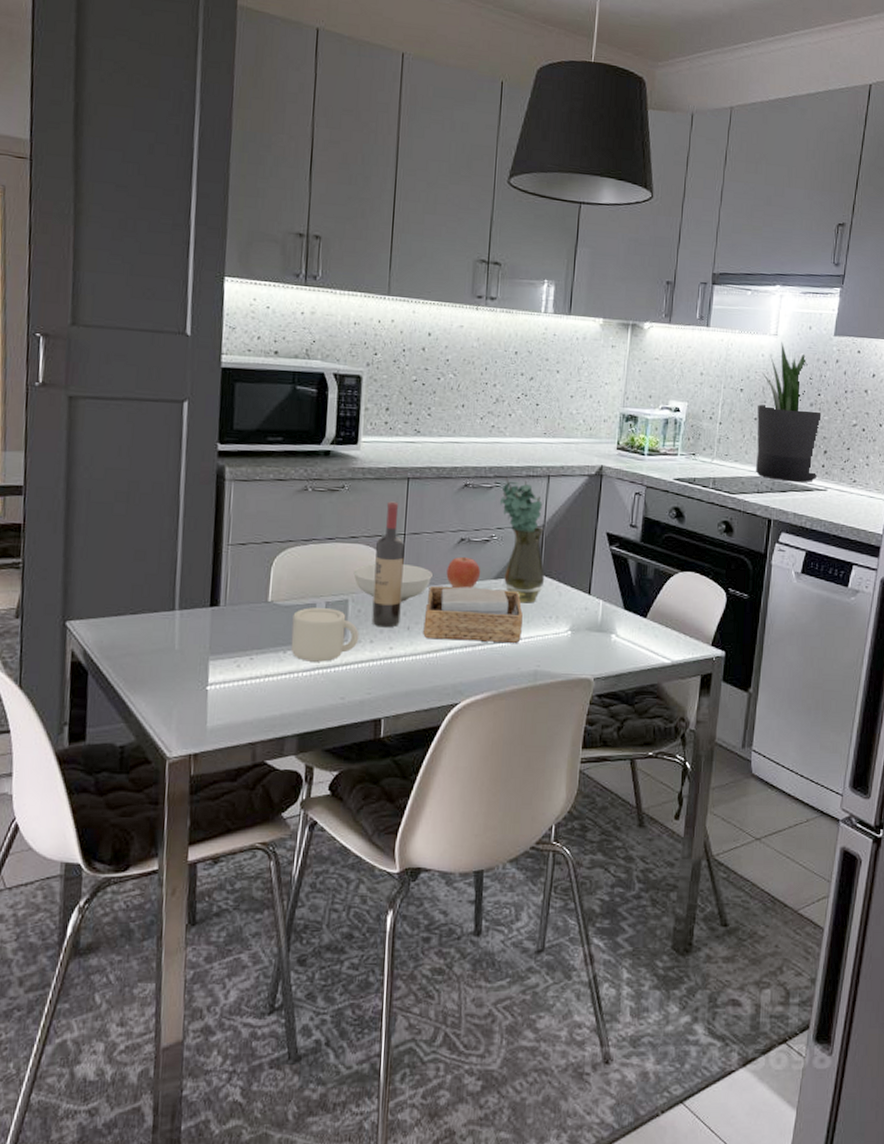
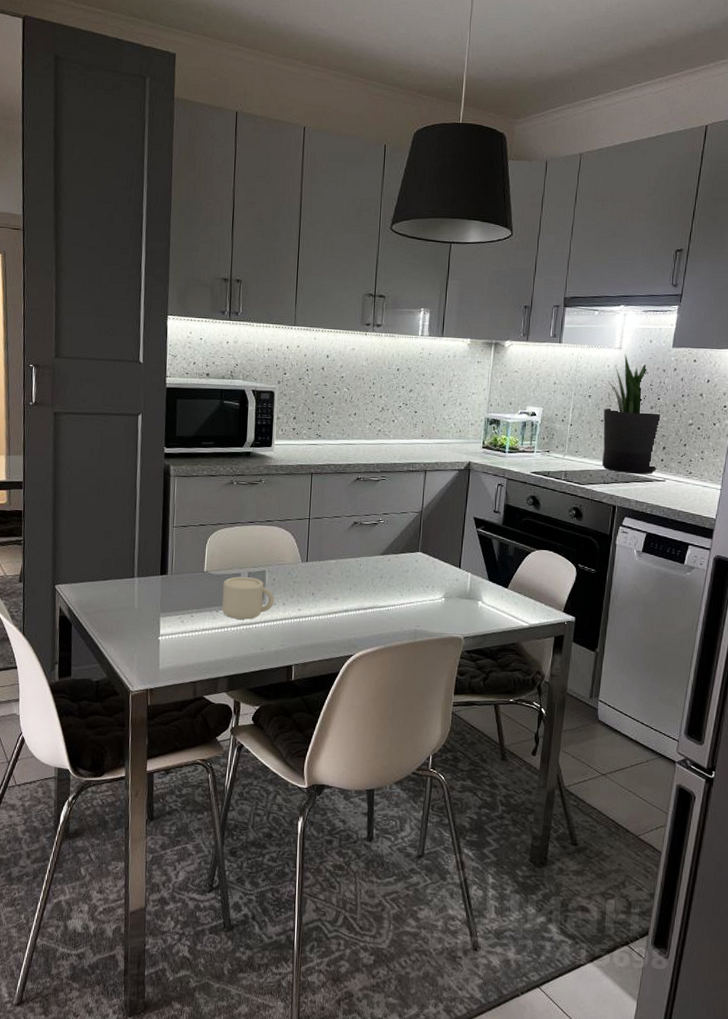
bowl: present [353,564,433,602] -> none [269,542,332,573]
wine bottle: present [371,501,405,628] -> none [284,492,310,593]
napkin holder: present [423,586,523,644] -> none [324,561,405,608]
fruit: present [446,556,481,589] -> none [343,536,371,563]
vase: present [499,476,545,603] -> none [385,471,423,575]

